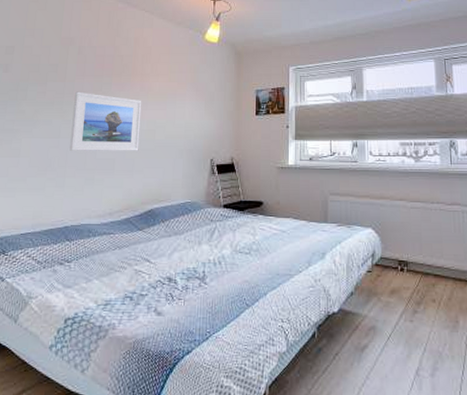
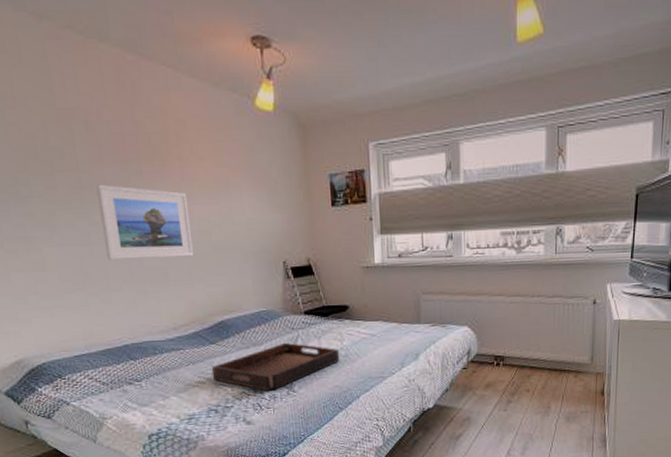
serving tray: none [134,233,250,281] -> present [211,342,339,391]

